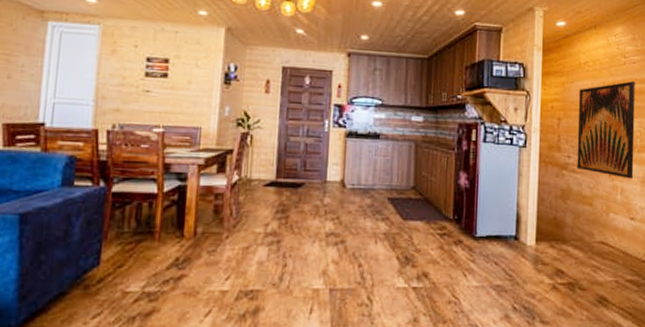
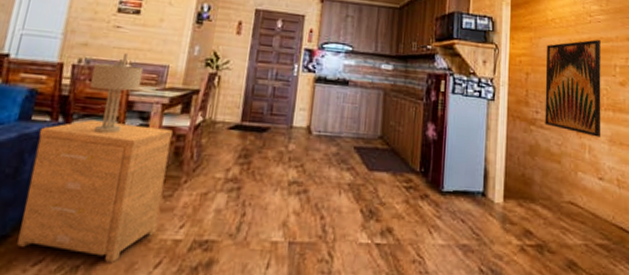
side table: none [75,182,210,313] -> present [17,119,173,262]
table lamp: none [127,116,177,195] -> present [90,53,144,134]

